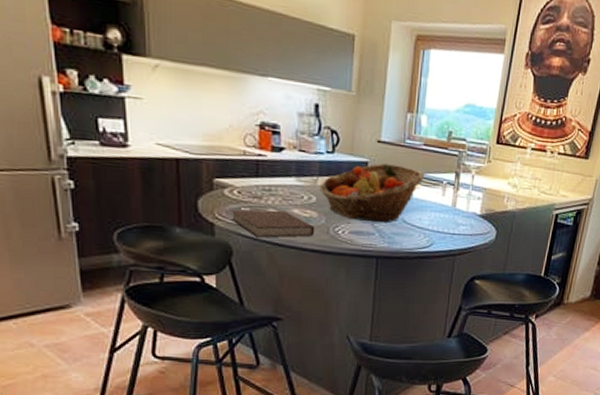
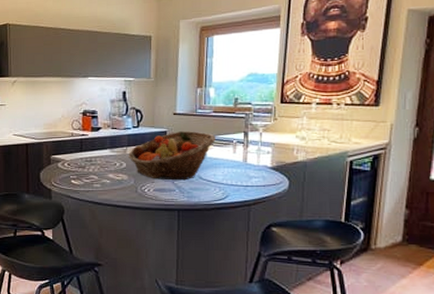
notebook: present [232,209,315,238] -> none [64,176,126,198]

